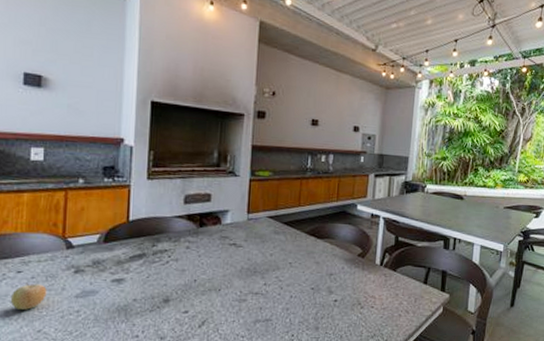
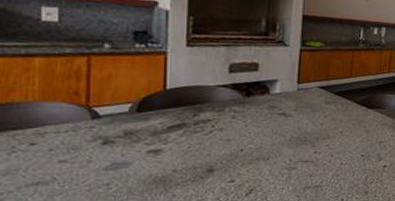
fruit: present [10,282,47,310] -> none [22,155,69,184]

